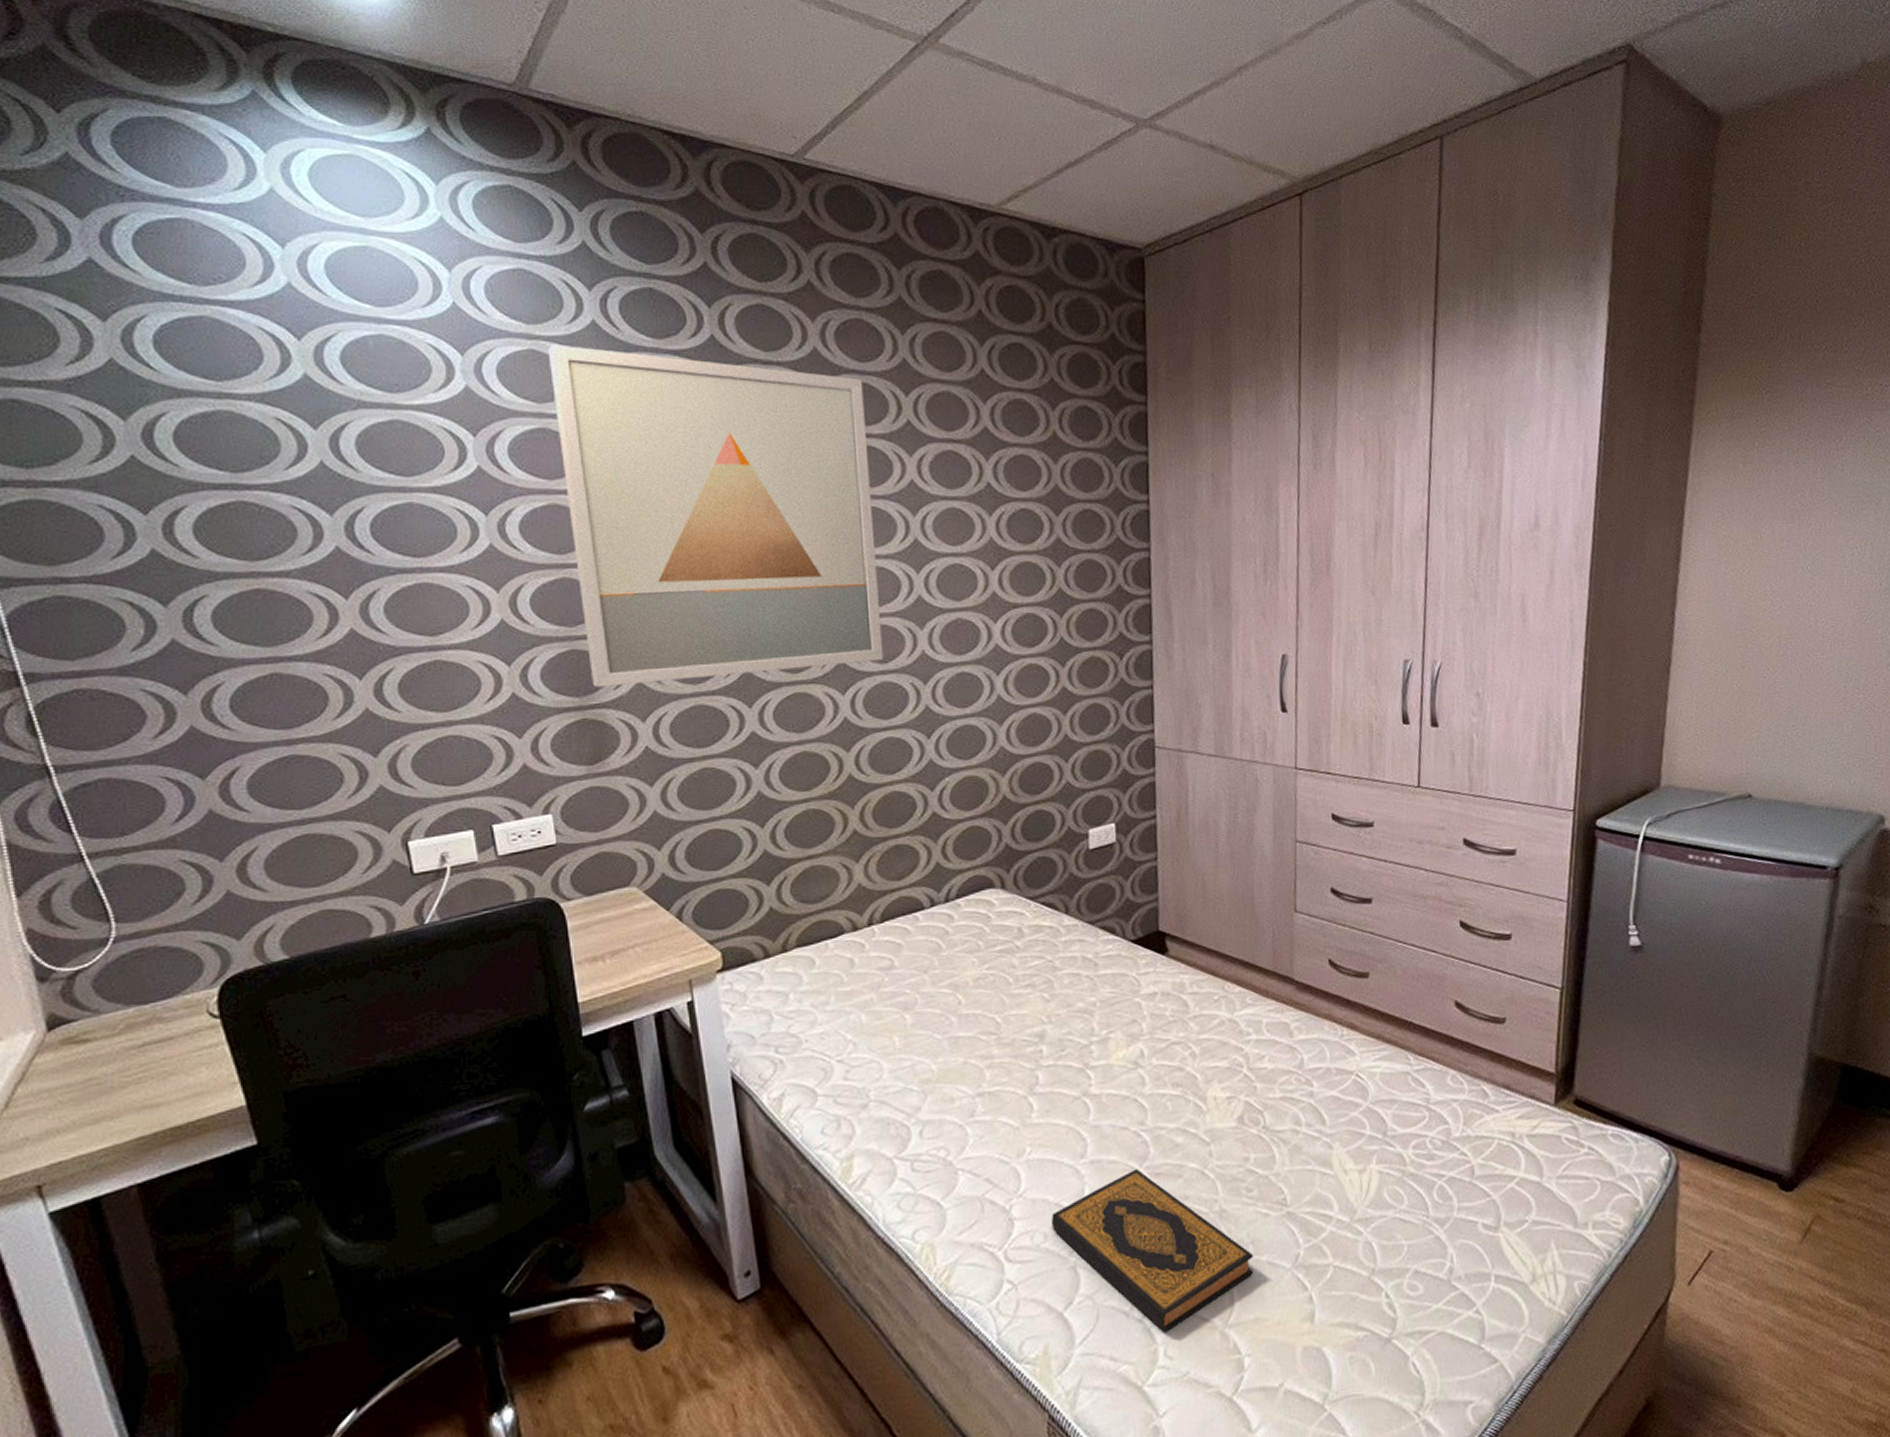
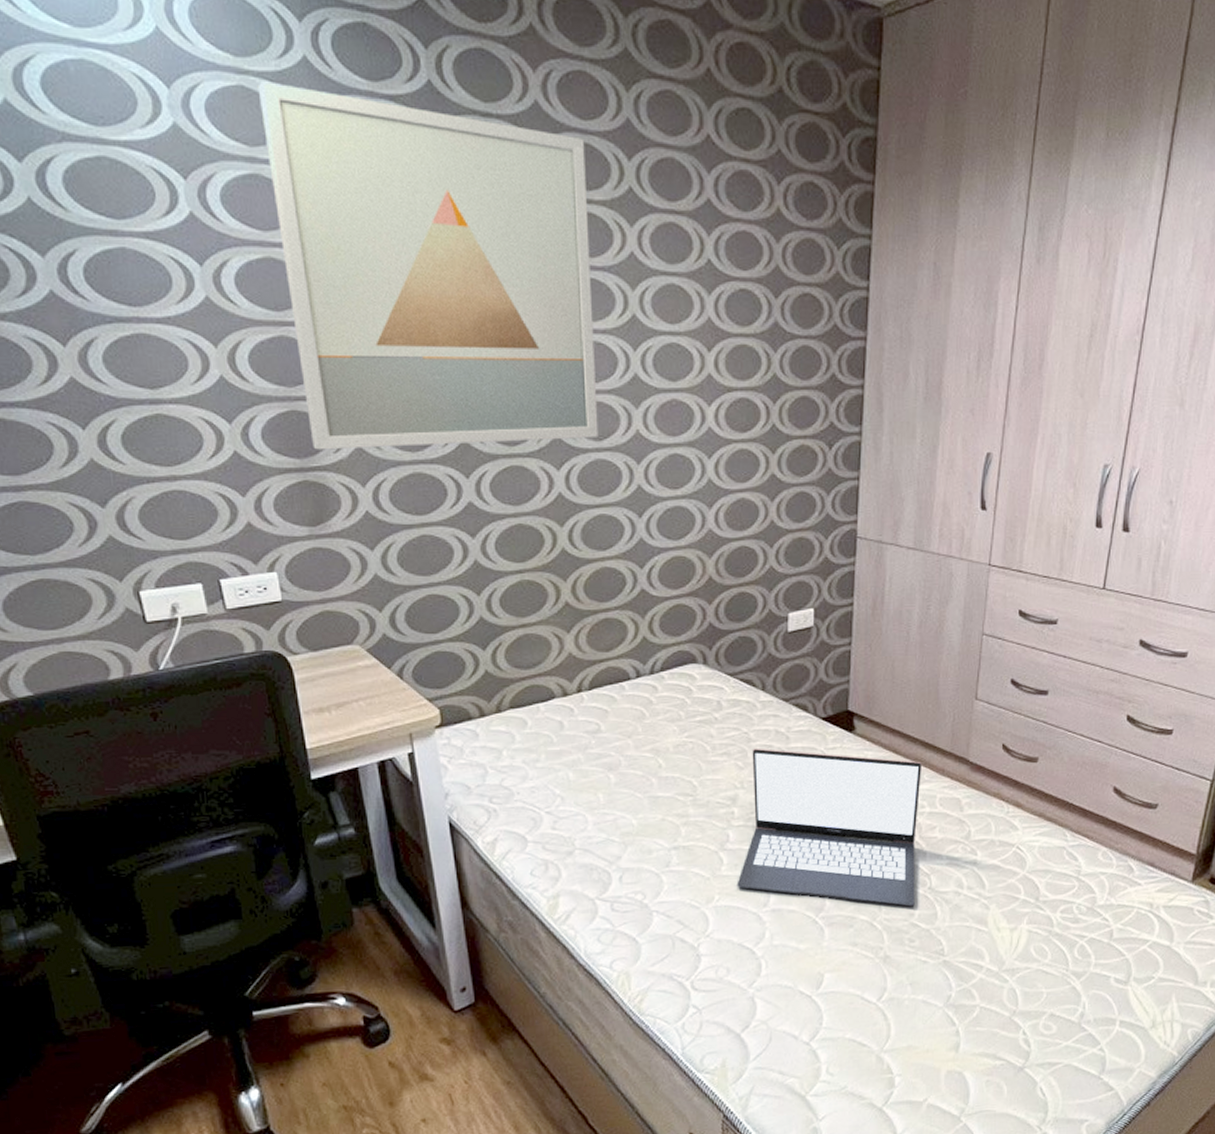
laptop: none [1049,977,1249,1150] -> present [737,748,923,907]
hardback book: present [1051,1169,1253,1332] -> none [734,918,910,1053]

